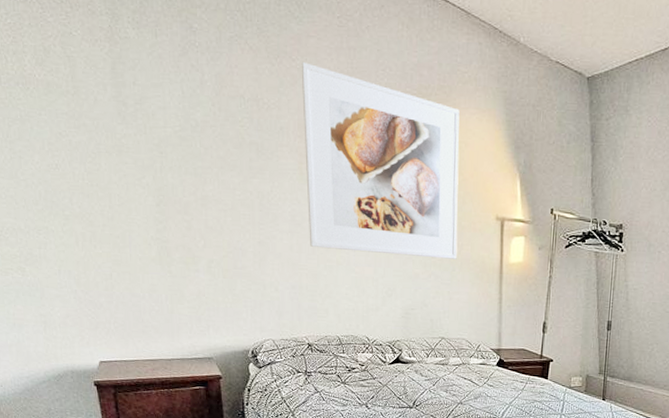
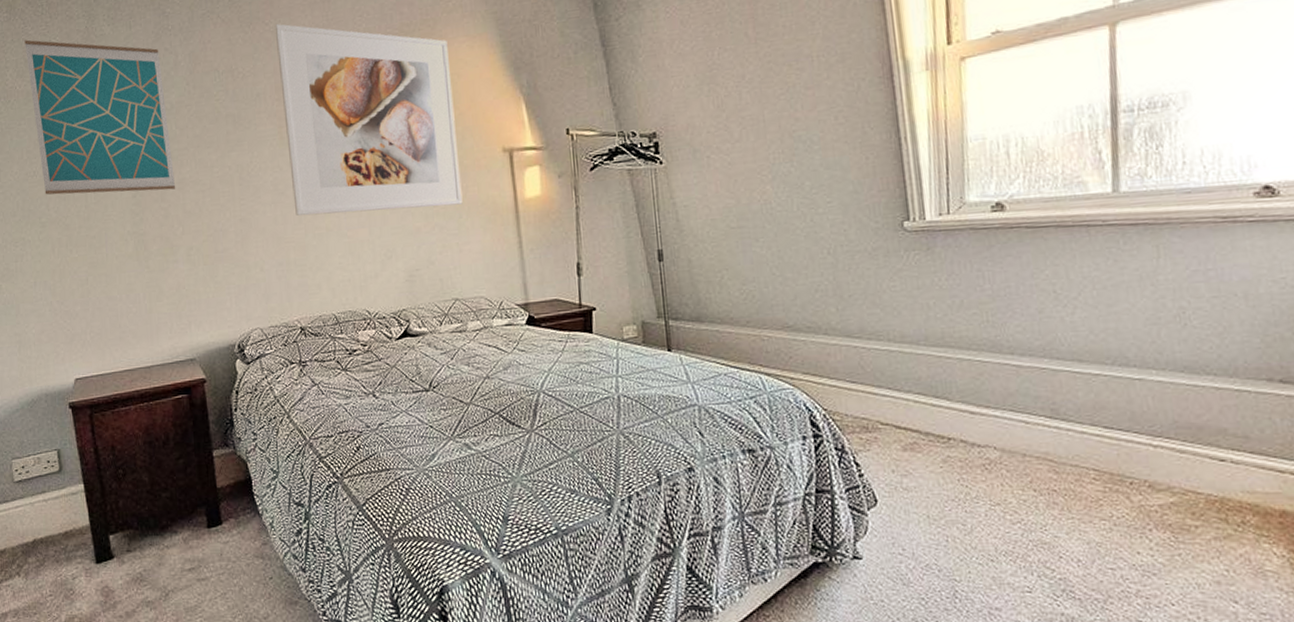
wall art: none [43,26,199,205] -> present [24,40,176,195]

